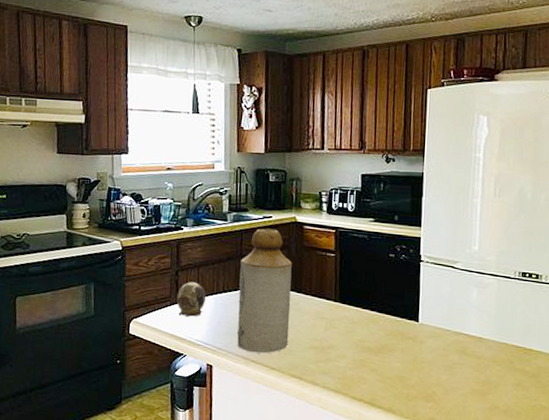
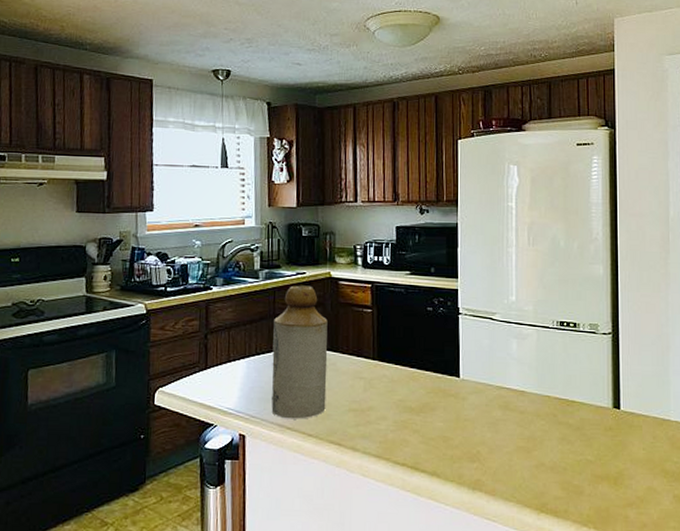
decorative egg: present [176,282,206,317] -> none [206,345,238,383]

